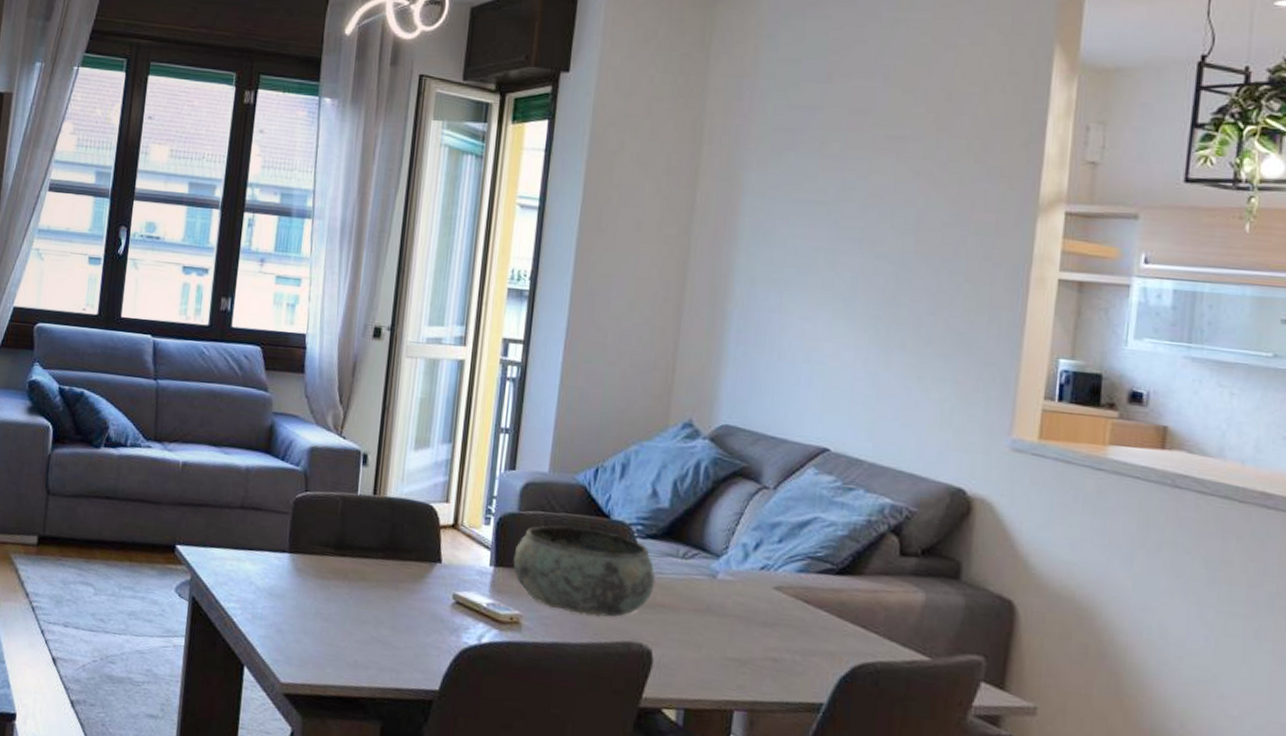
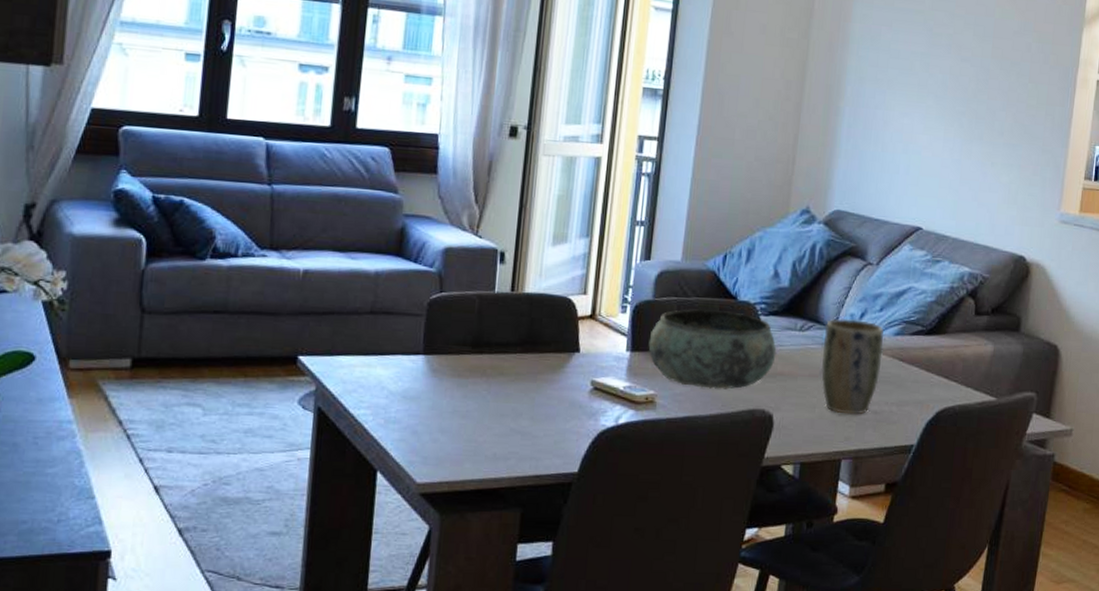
plant pot: none [707,547,784,661] -> present [821,318,884,415]

